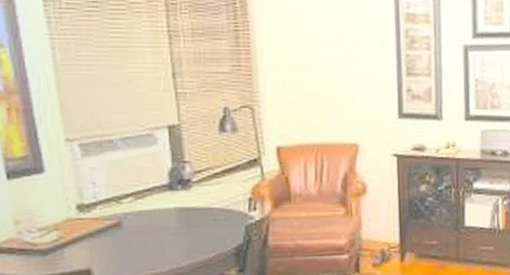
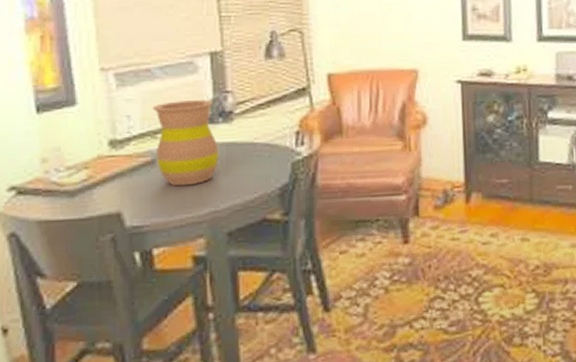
vase: none [116,169,179,246] -> present [152,100,219,187]

